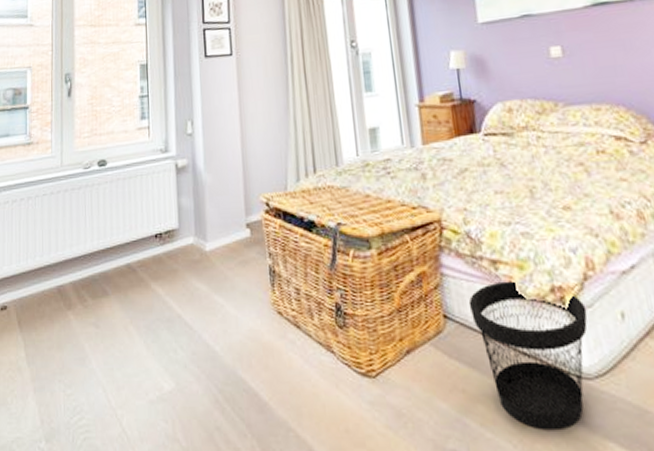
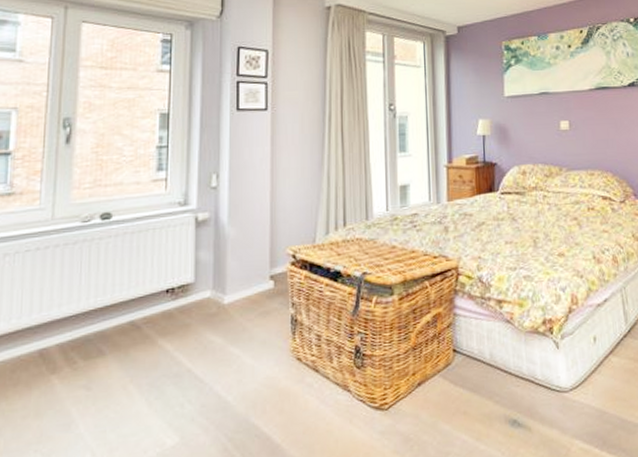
wastebasket: present [468,281,588,431] -> none [475,317,569,437]

